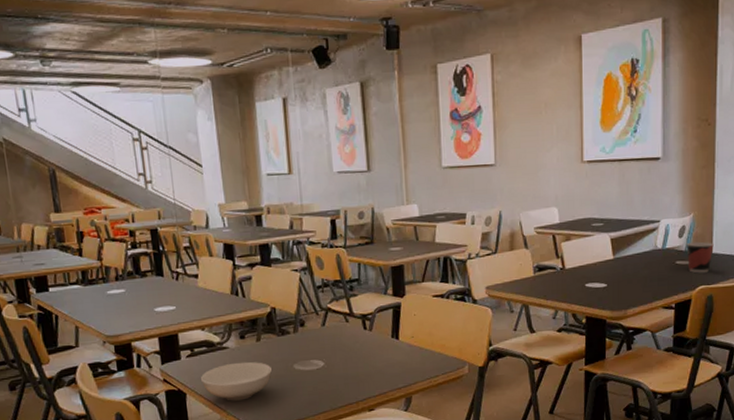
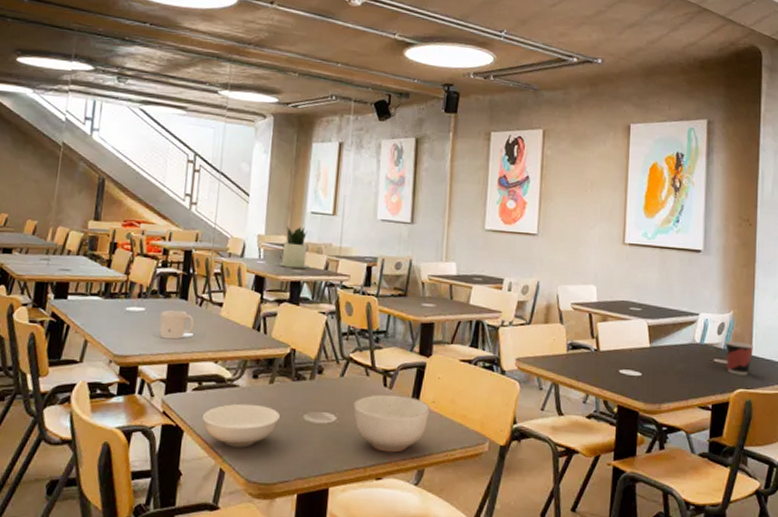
mug: none [141,287,175,315] -> present [159,310,195,340]
planter: none [245,190,272,233] -> present [279,226,308,270]
bowl: none [338,335,411,387] -> present [354,394,431,453]

